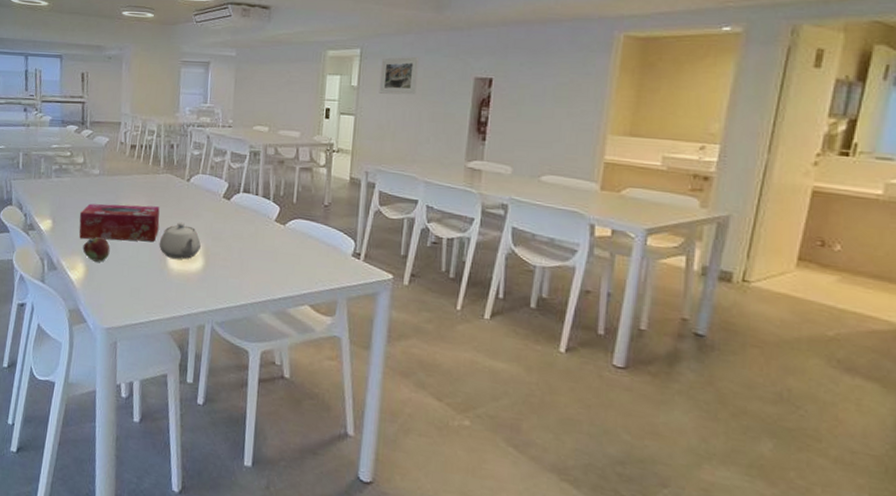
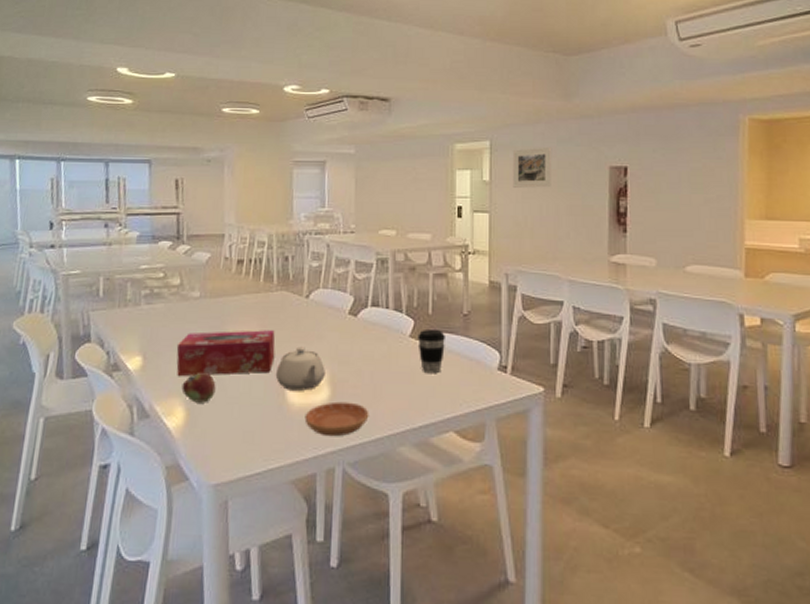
saucer: none [181,270,237,300] -> present [304,401,369,437]
coffee cup: none [282,215,307,255] -> present [418,328,445,374]

